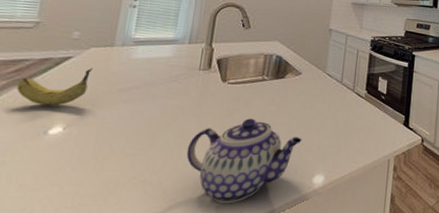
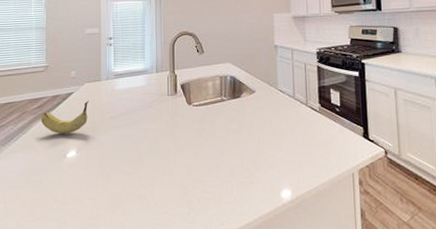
teapot: present [186,118,302,203] -> none [169,137,265,216]

